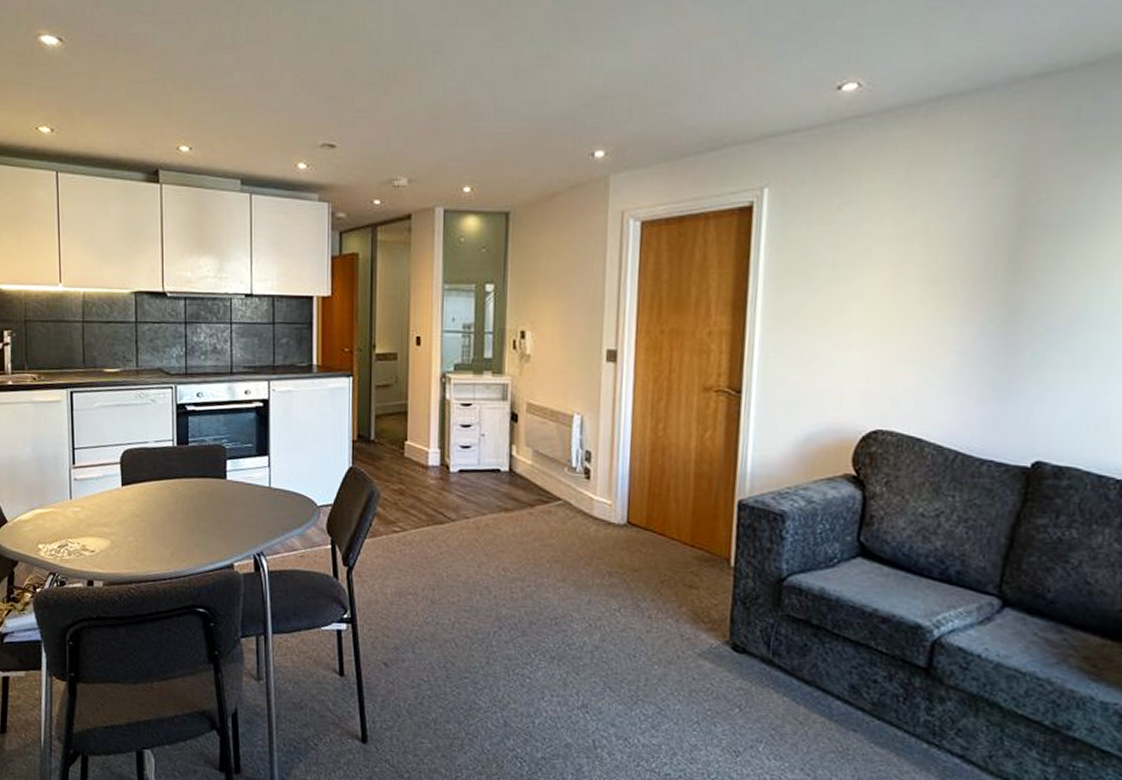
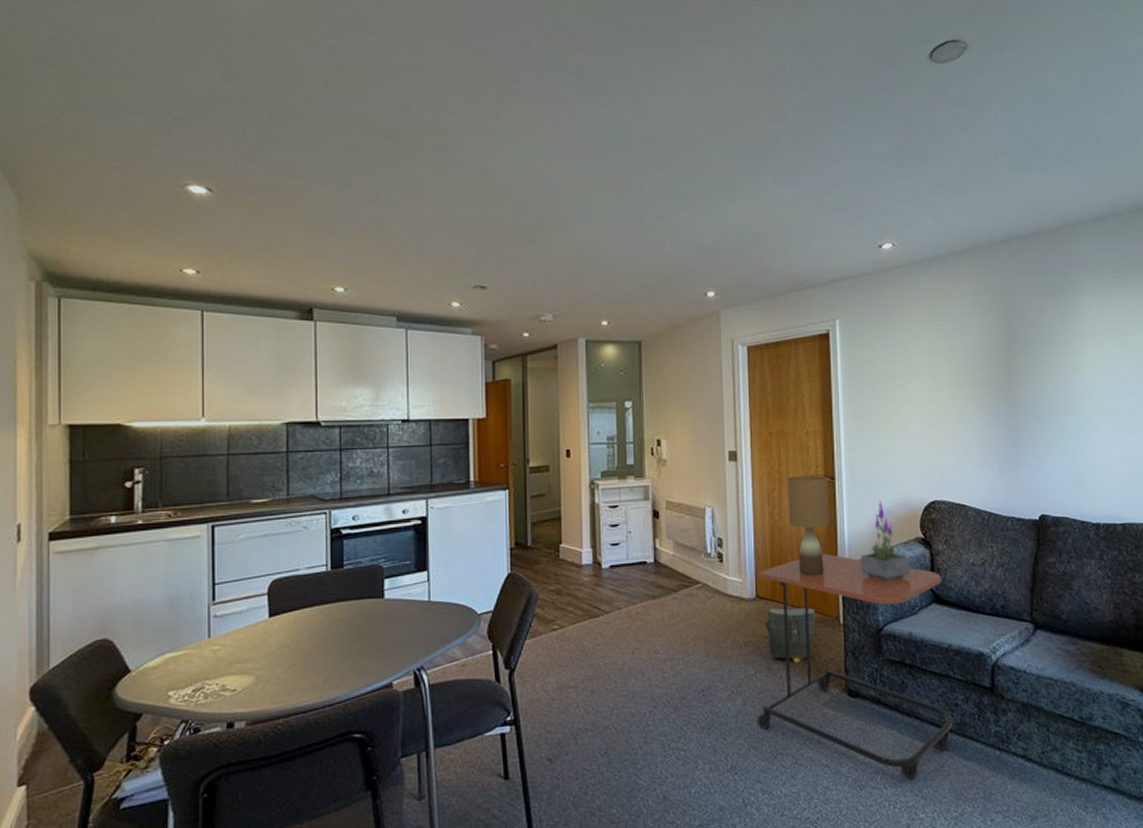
side table: none [616,481,875,756] -> present [756,553,953,779]
bag: none [634,538,700,604] -> present [764,608,816,663]
table lamp: none [676,386,733,508] -> present [788,476,830,577]
potted plant: none [764,422,833,524] -> present [861,499,910,581]

